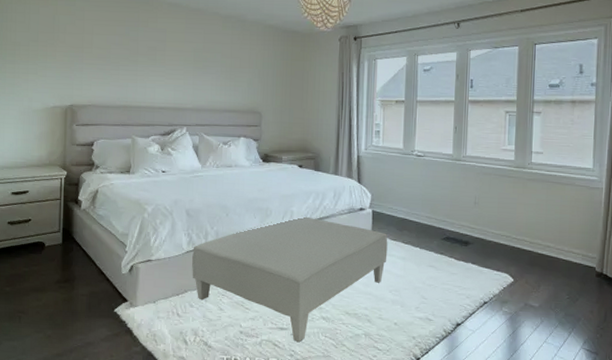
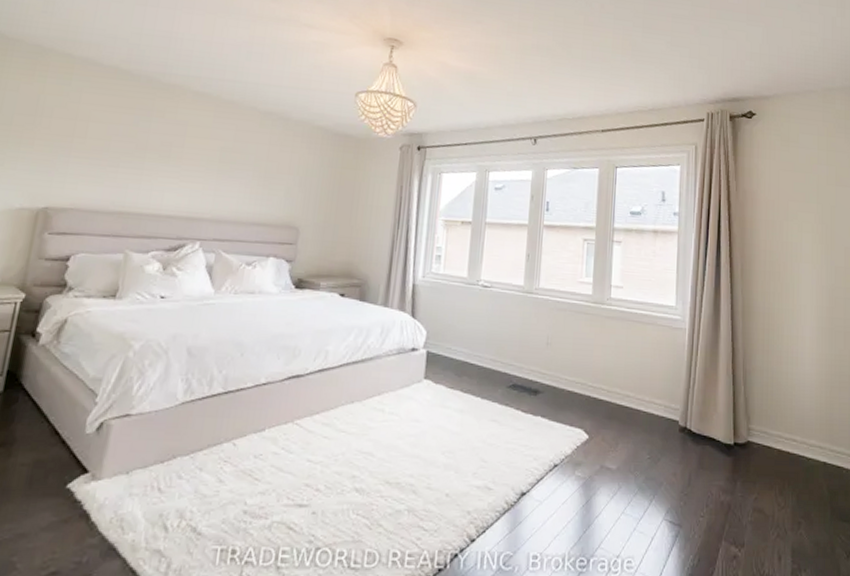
ottoman: present [192,215,388,343] -> none [185,356,444,524]

